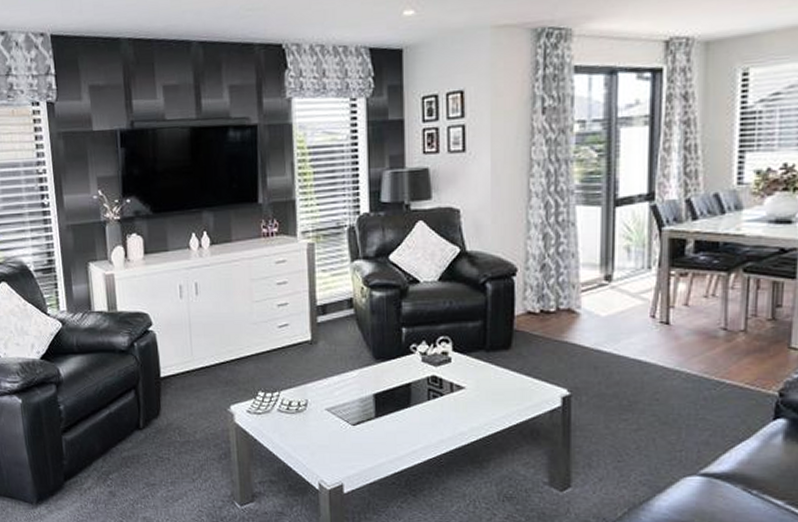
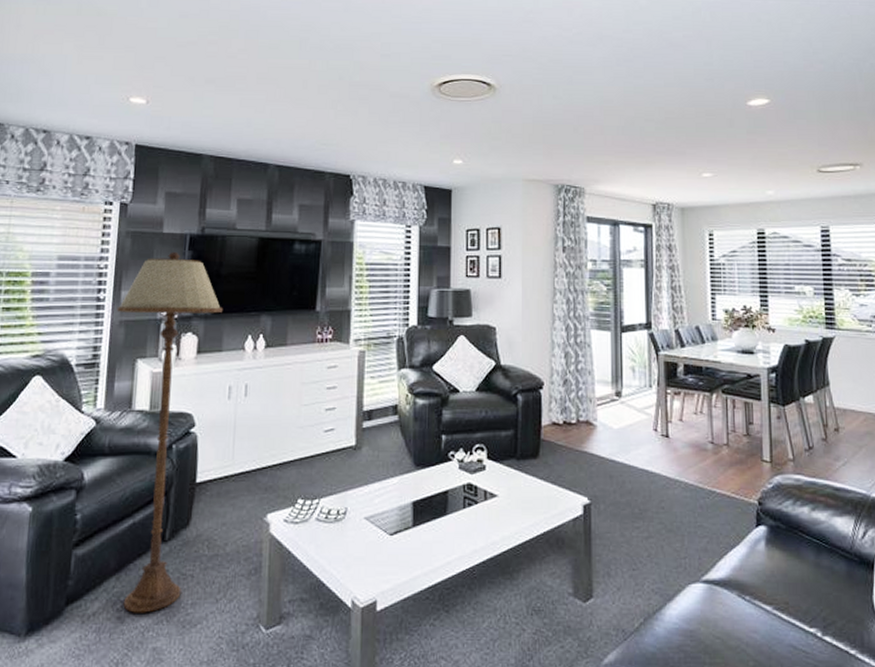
floor lamp: none [62,150,164,489] -> present [117,251,224,613]

